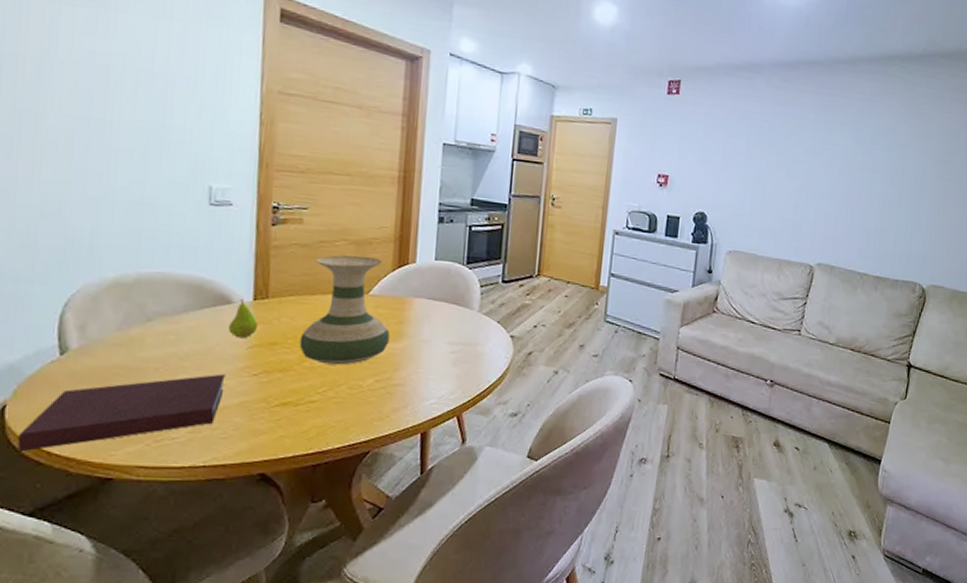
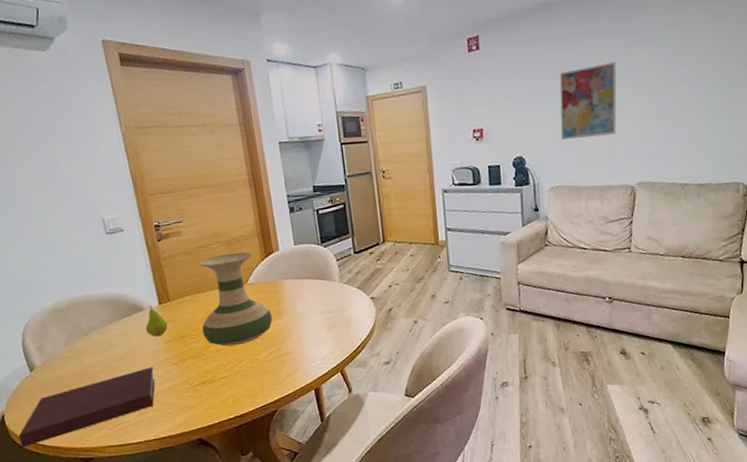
wall art: none [747,135,813,209] -> present [559,62,617,141]

